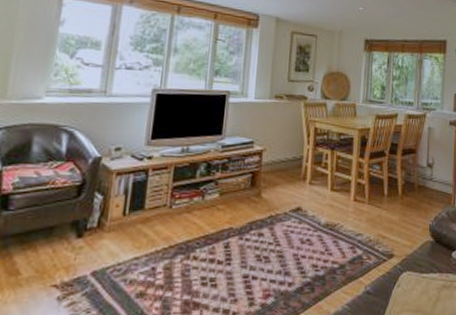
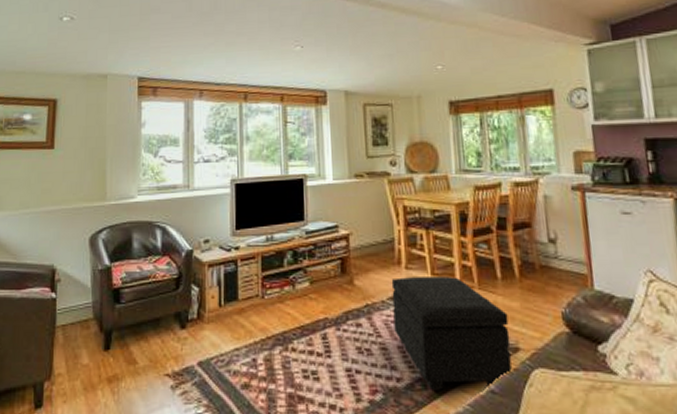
footstool: none [292,192,388,293] -> present [391,277,512,390]

